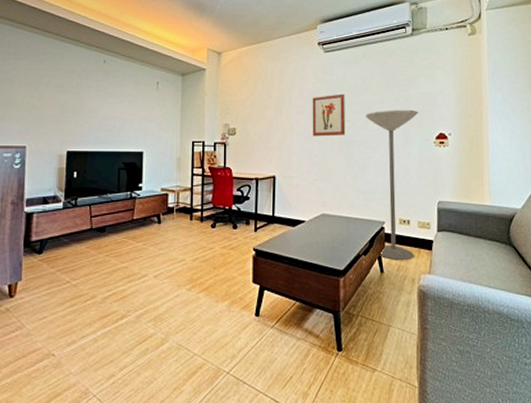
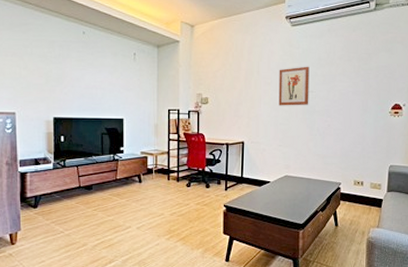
floor lamp: present [365,110,419,260] -> none [327,82,378,216]

